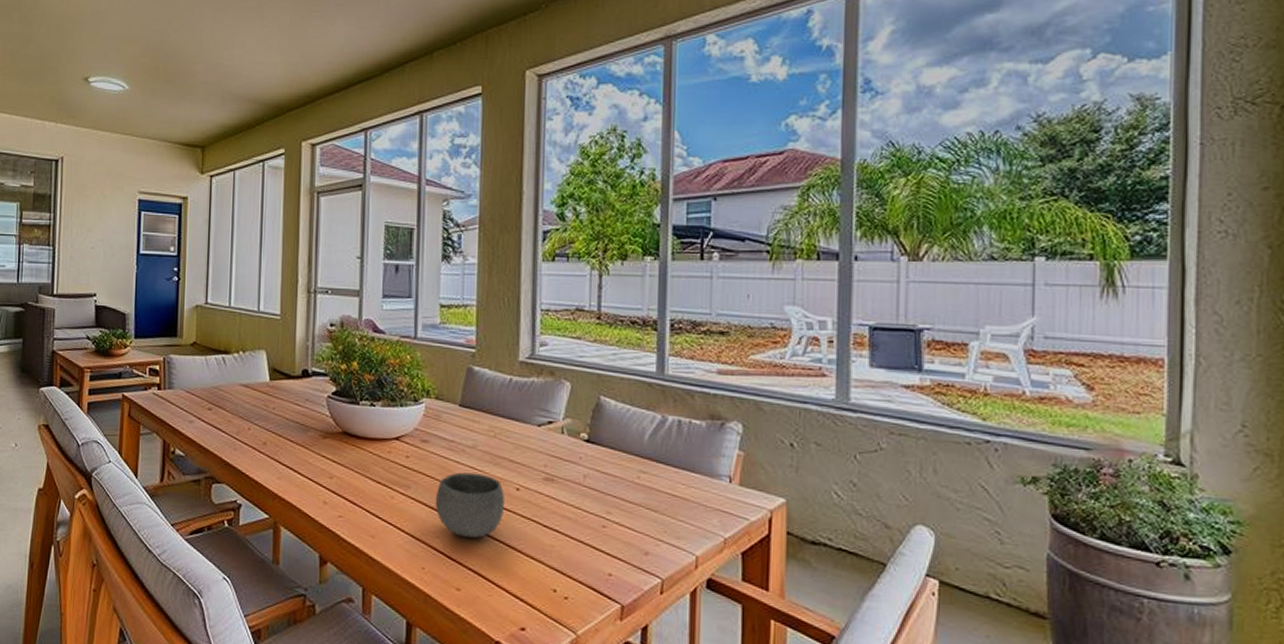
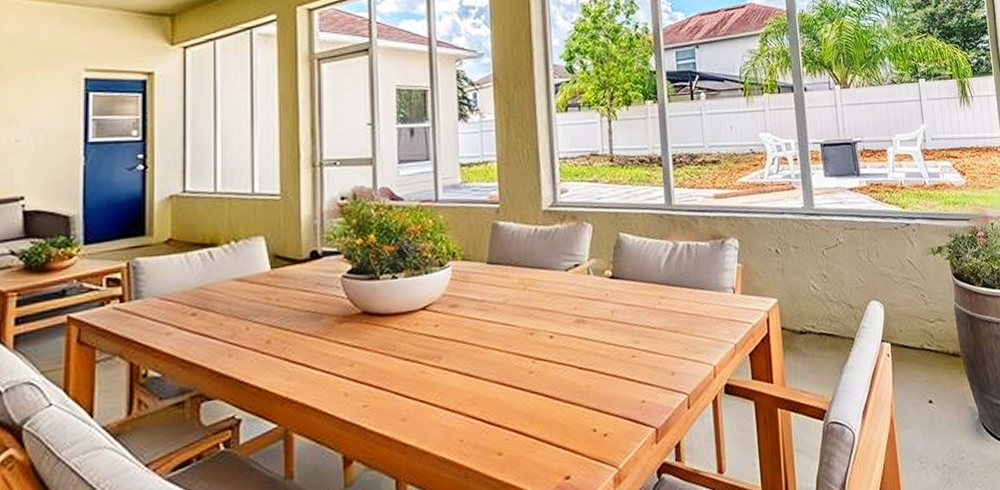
bowl: present [435,472,505,538] -> none [469,328,540,398]

